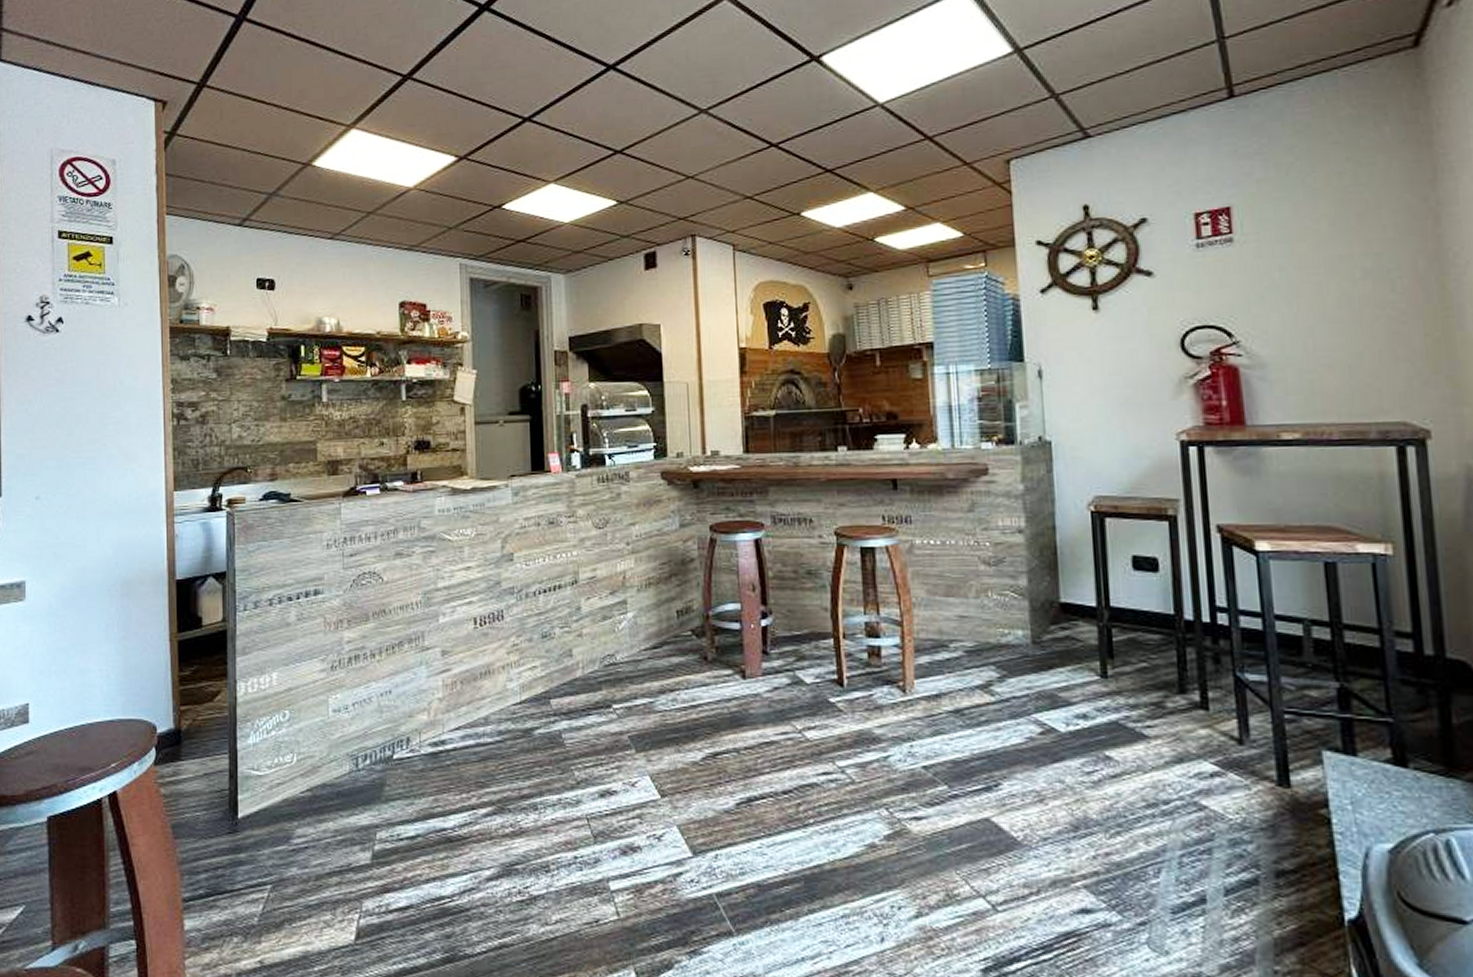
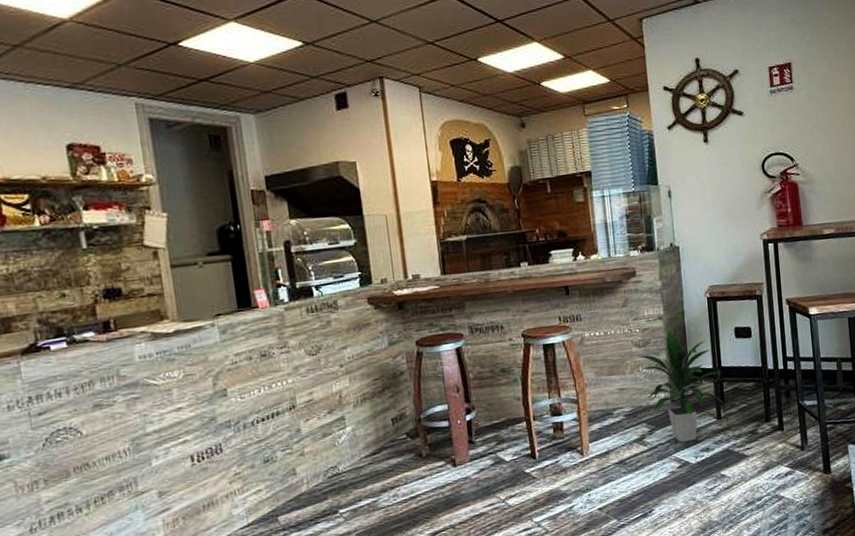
indoor plant: none [983,547,1120,701] -> present [635,329,729,443]

